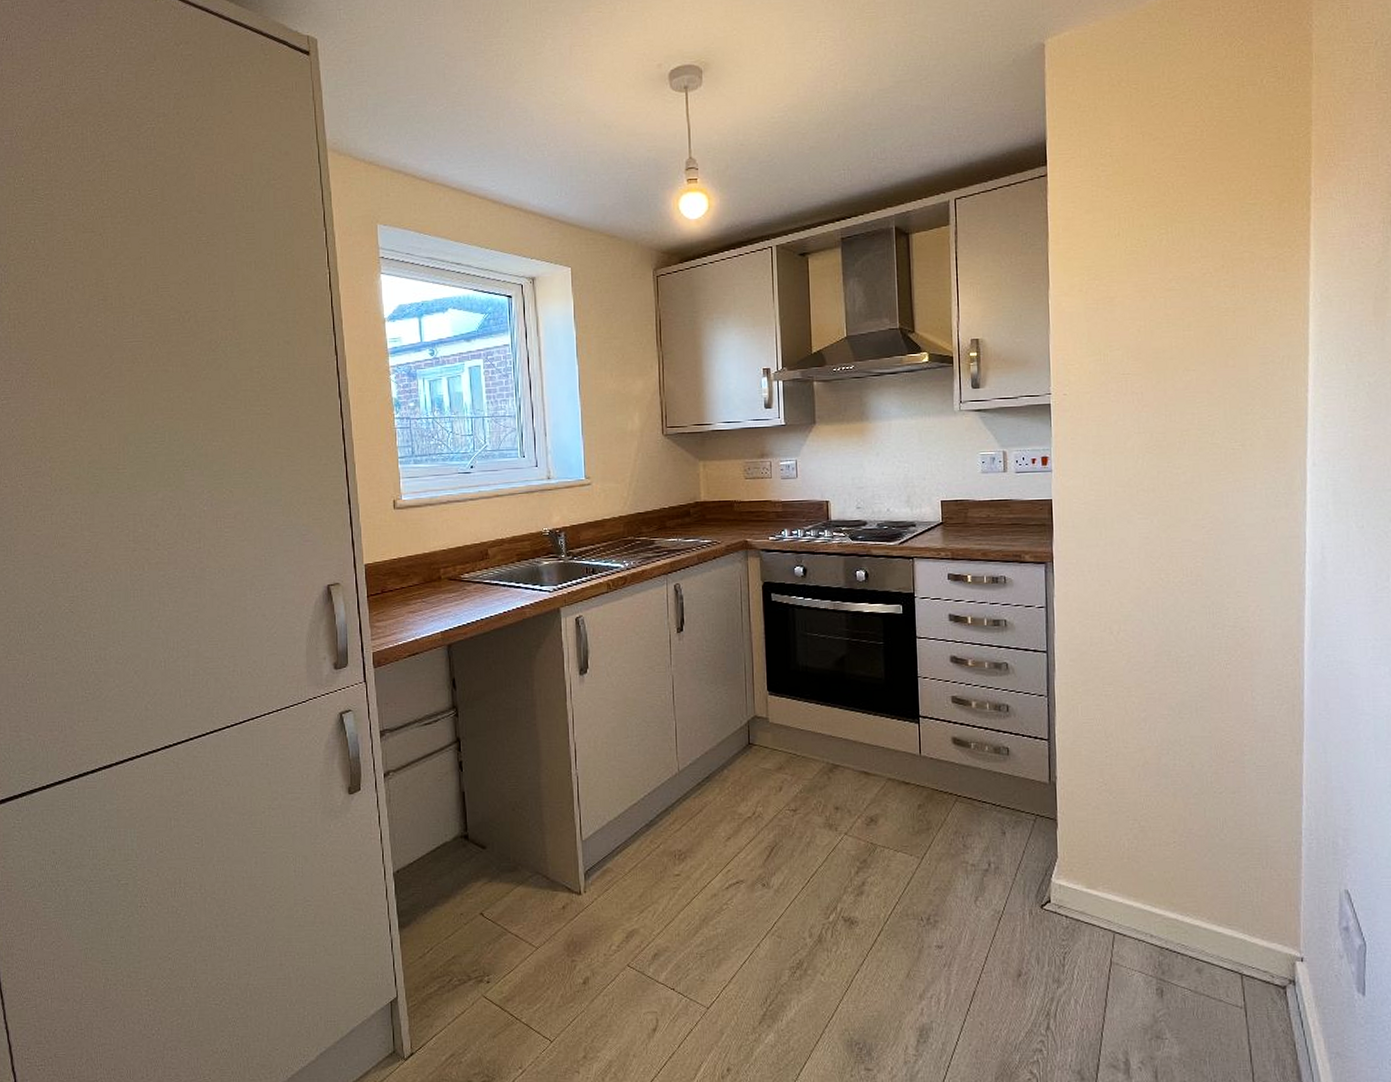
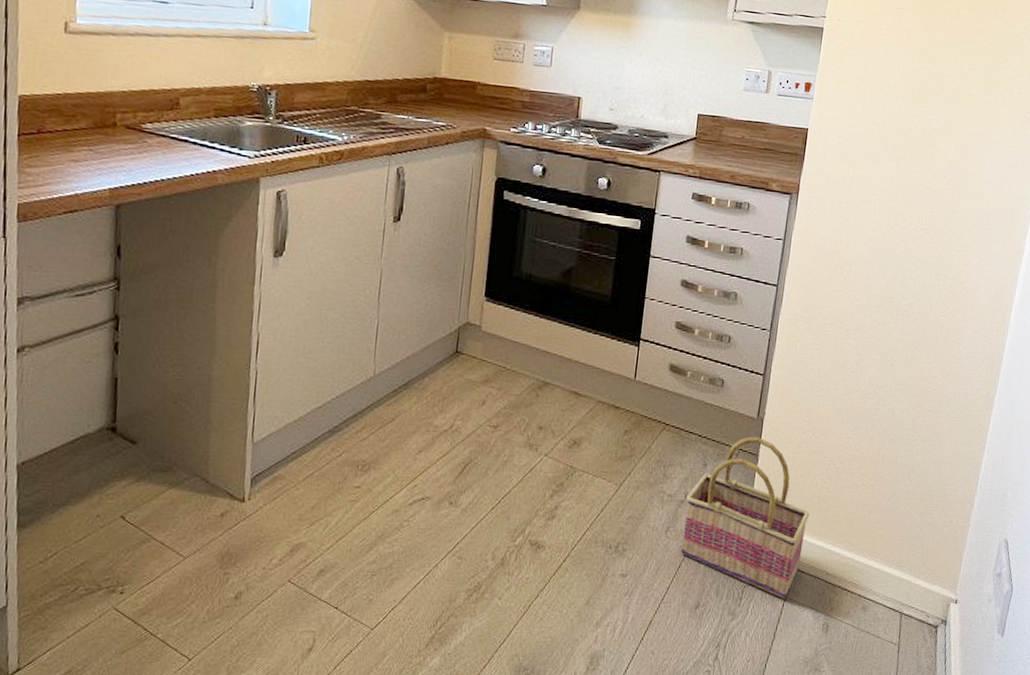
basket: none [990,801,1121,964] -> present [681,436,810,599]

